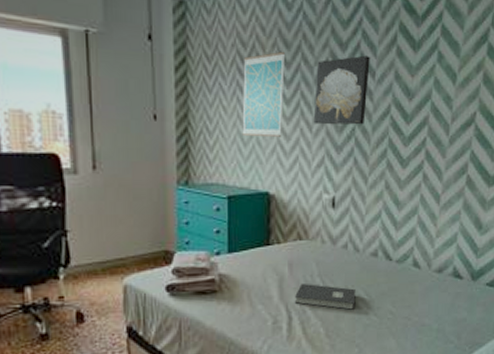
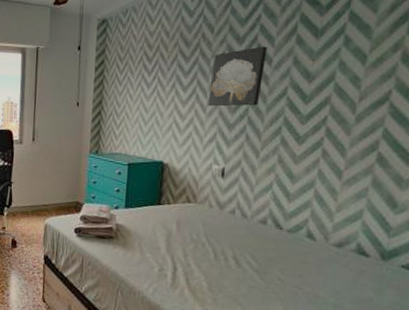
wall art: present [242,51,286,137] -> none [144,49,186,117]
book: present [294,283,356,310] -> none [179,239,241,270]

